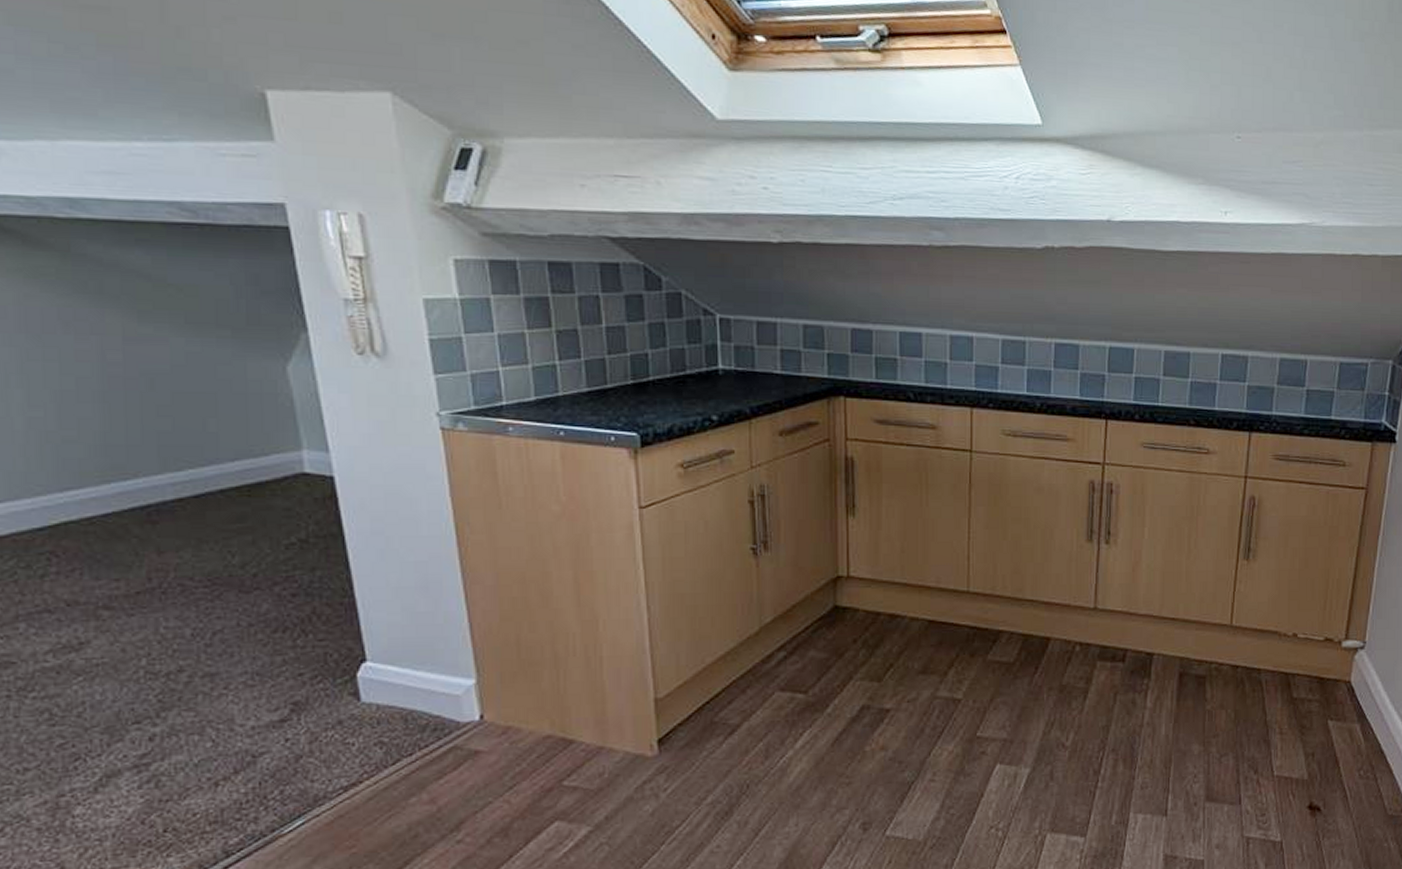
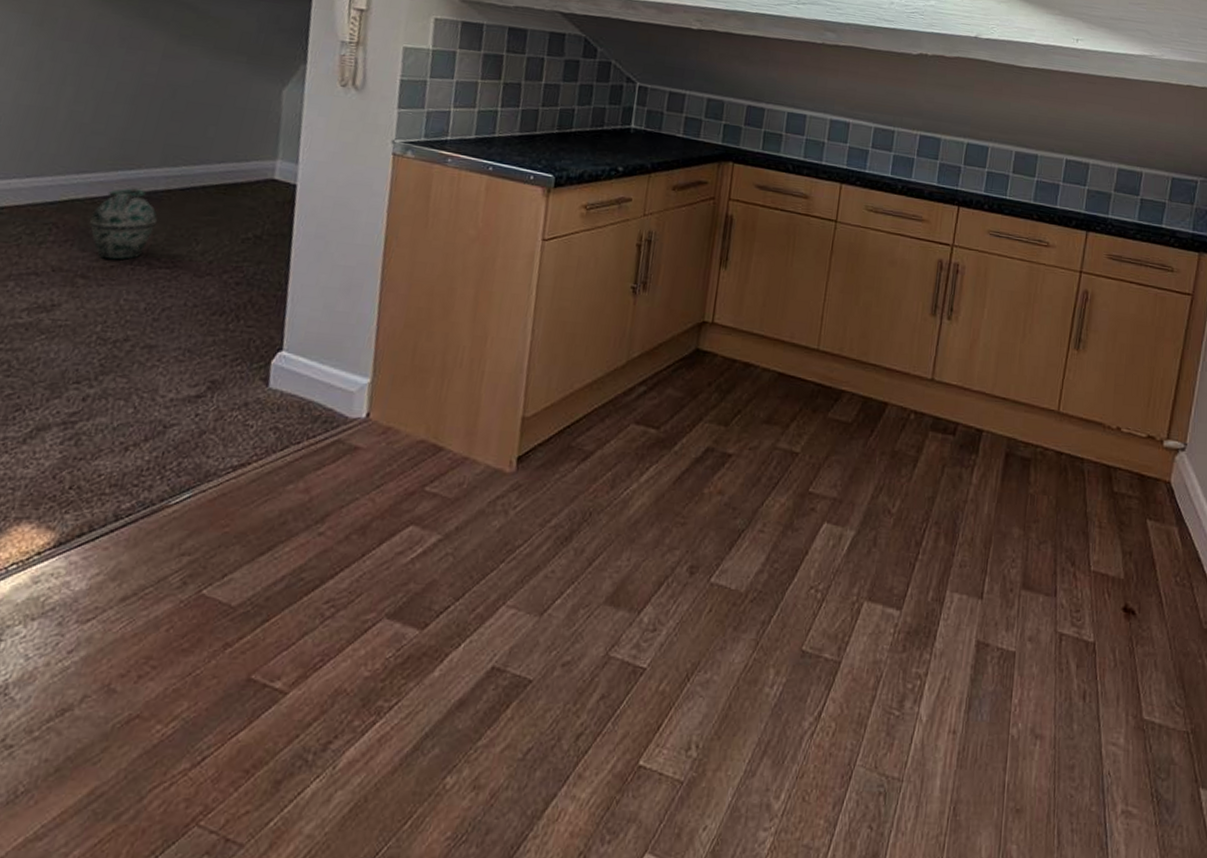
vase: none [95,501,177,585] -> present [89,188,158,260]

